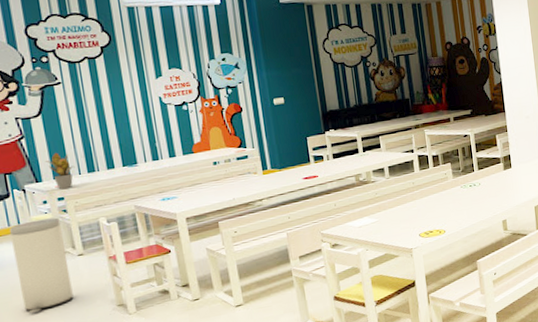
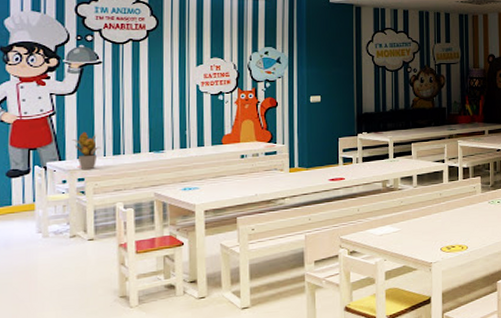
pedal bin: present [9,217,74,313] -> none [22,198,77,297]

